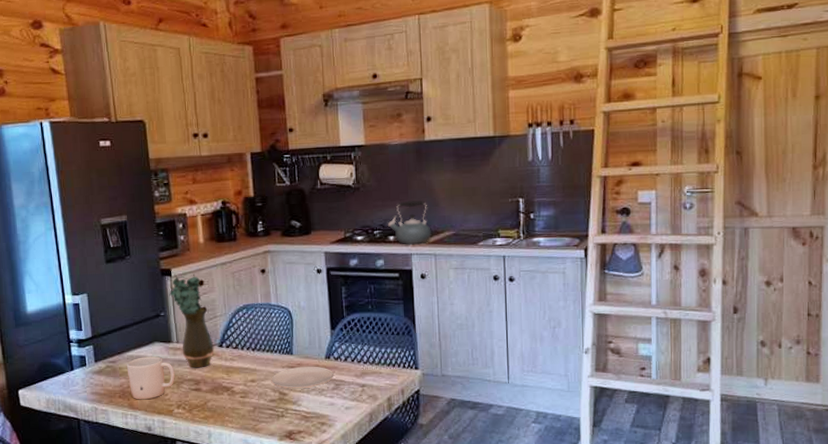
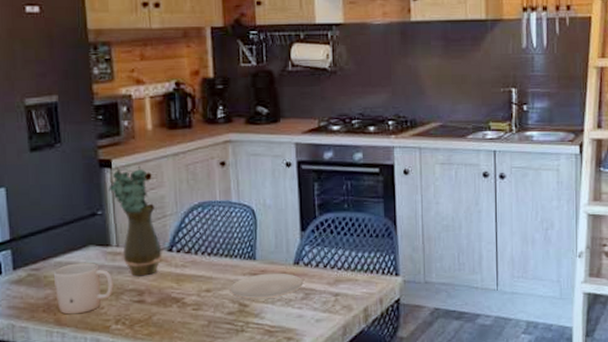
kettle: present [387,201,433,245] -> none [367,88,417,137]

